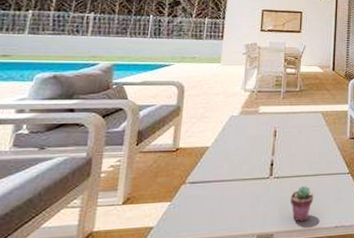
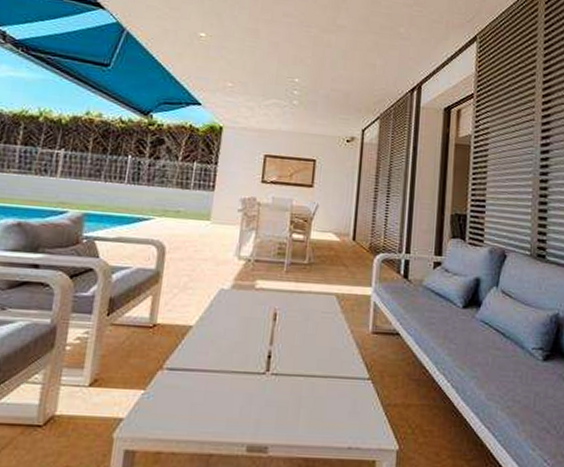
potted succulent: present [290,185,314,222] -> none [290,388,322,436]

